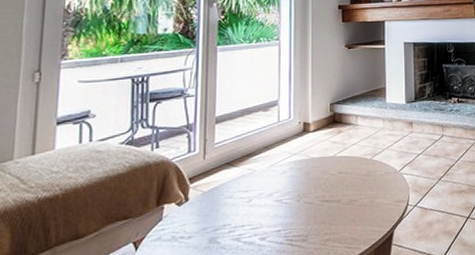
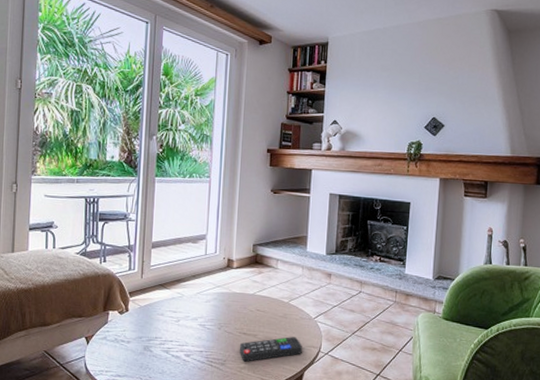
remote control: none [322,194,390,233] -> present [239,337,302,362]

